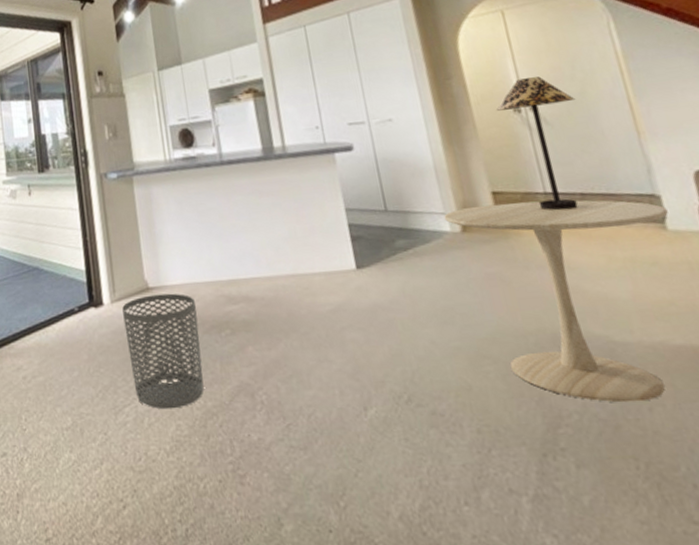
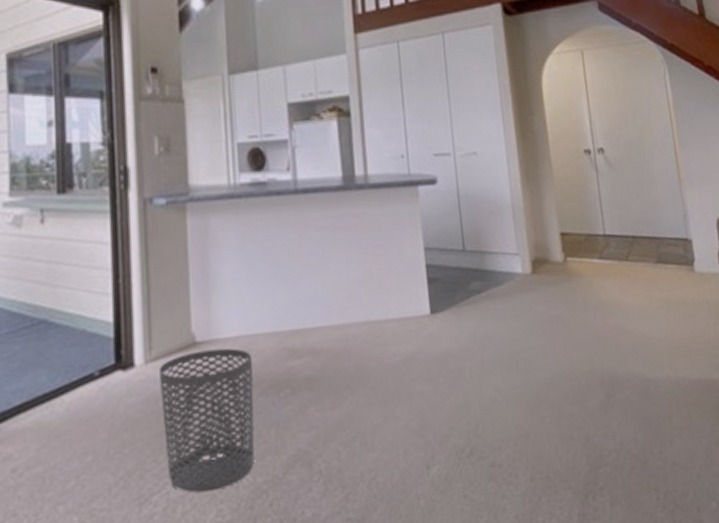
side table: present [443,200,668,403] -> none [517,242,696,438]
table lamp: present [496,76,578,211] -> none [569,118,635,253]

